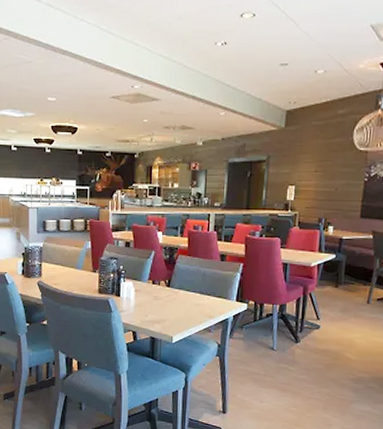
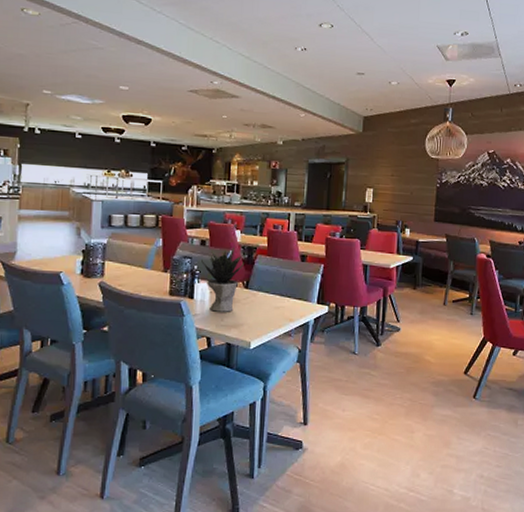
potted plant: none [126,249,166,309] -> present [201,248,244,312]

